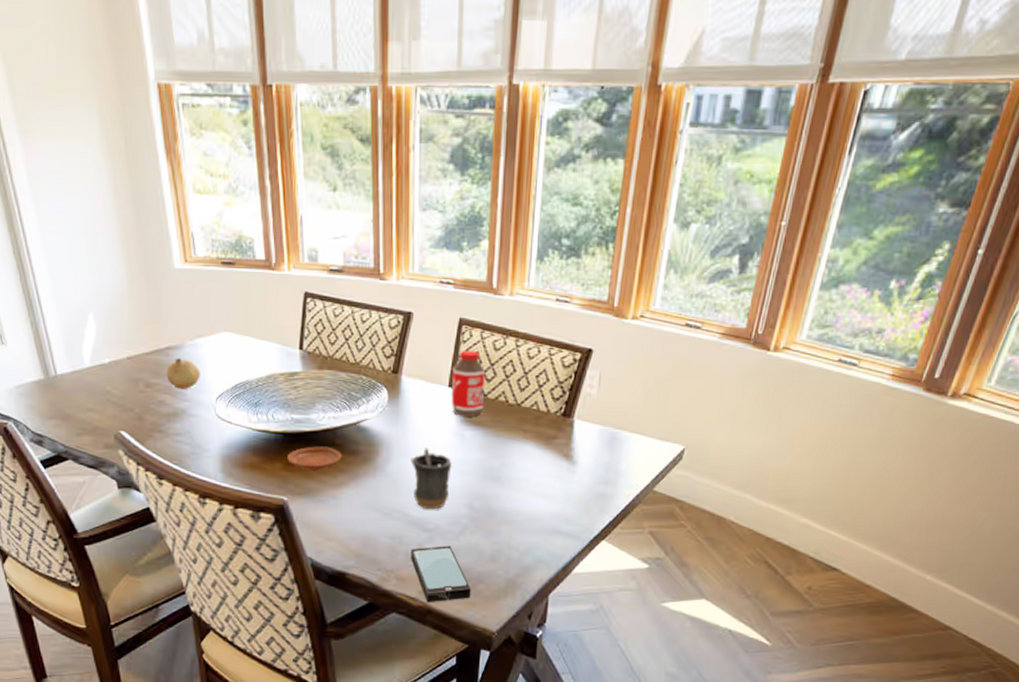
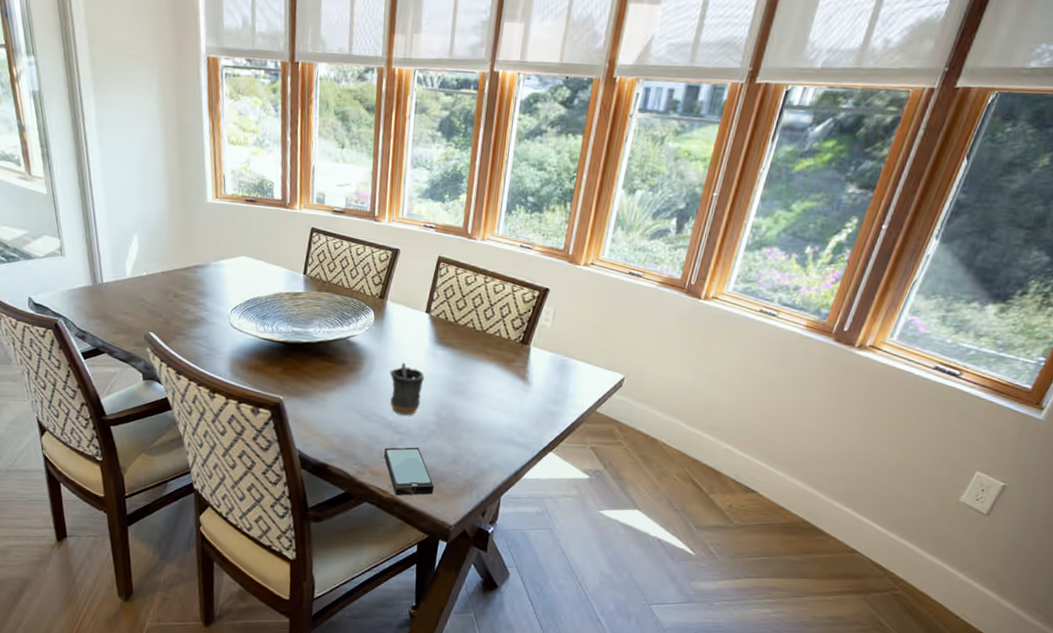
fruit: present [166,357,200,389] -> none [192,274,220,301]
plate: present [287,446,342,471] -> none [286,355,332,376]
bottle: present [451,350,486,416] -> none [427,283,458,339]

